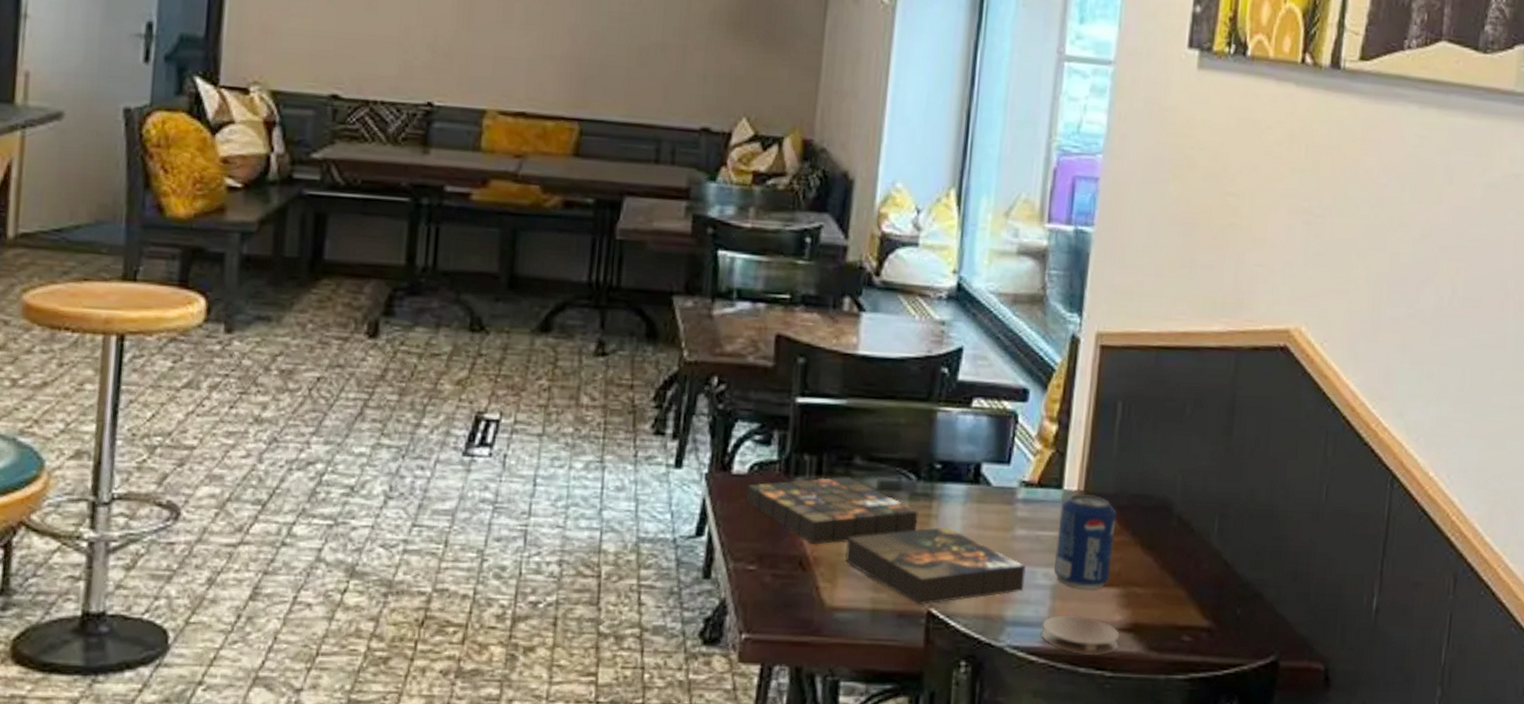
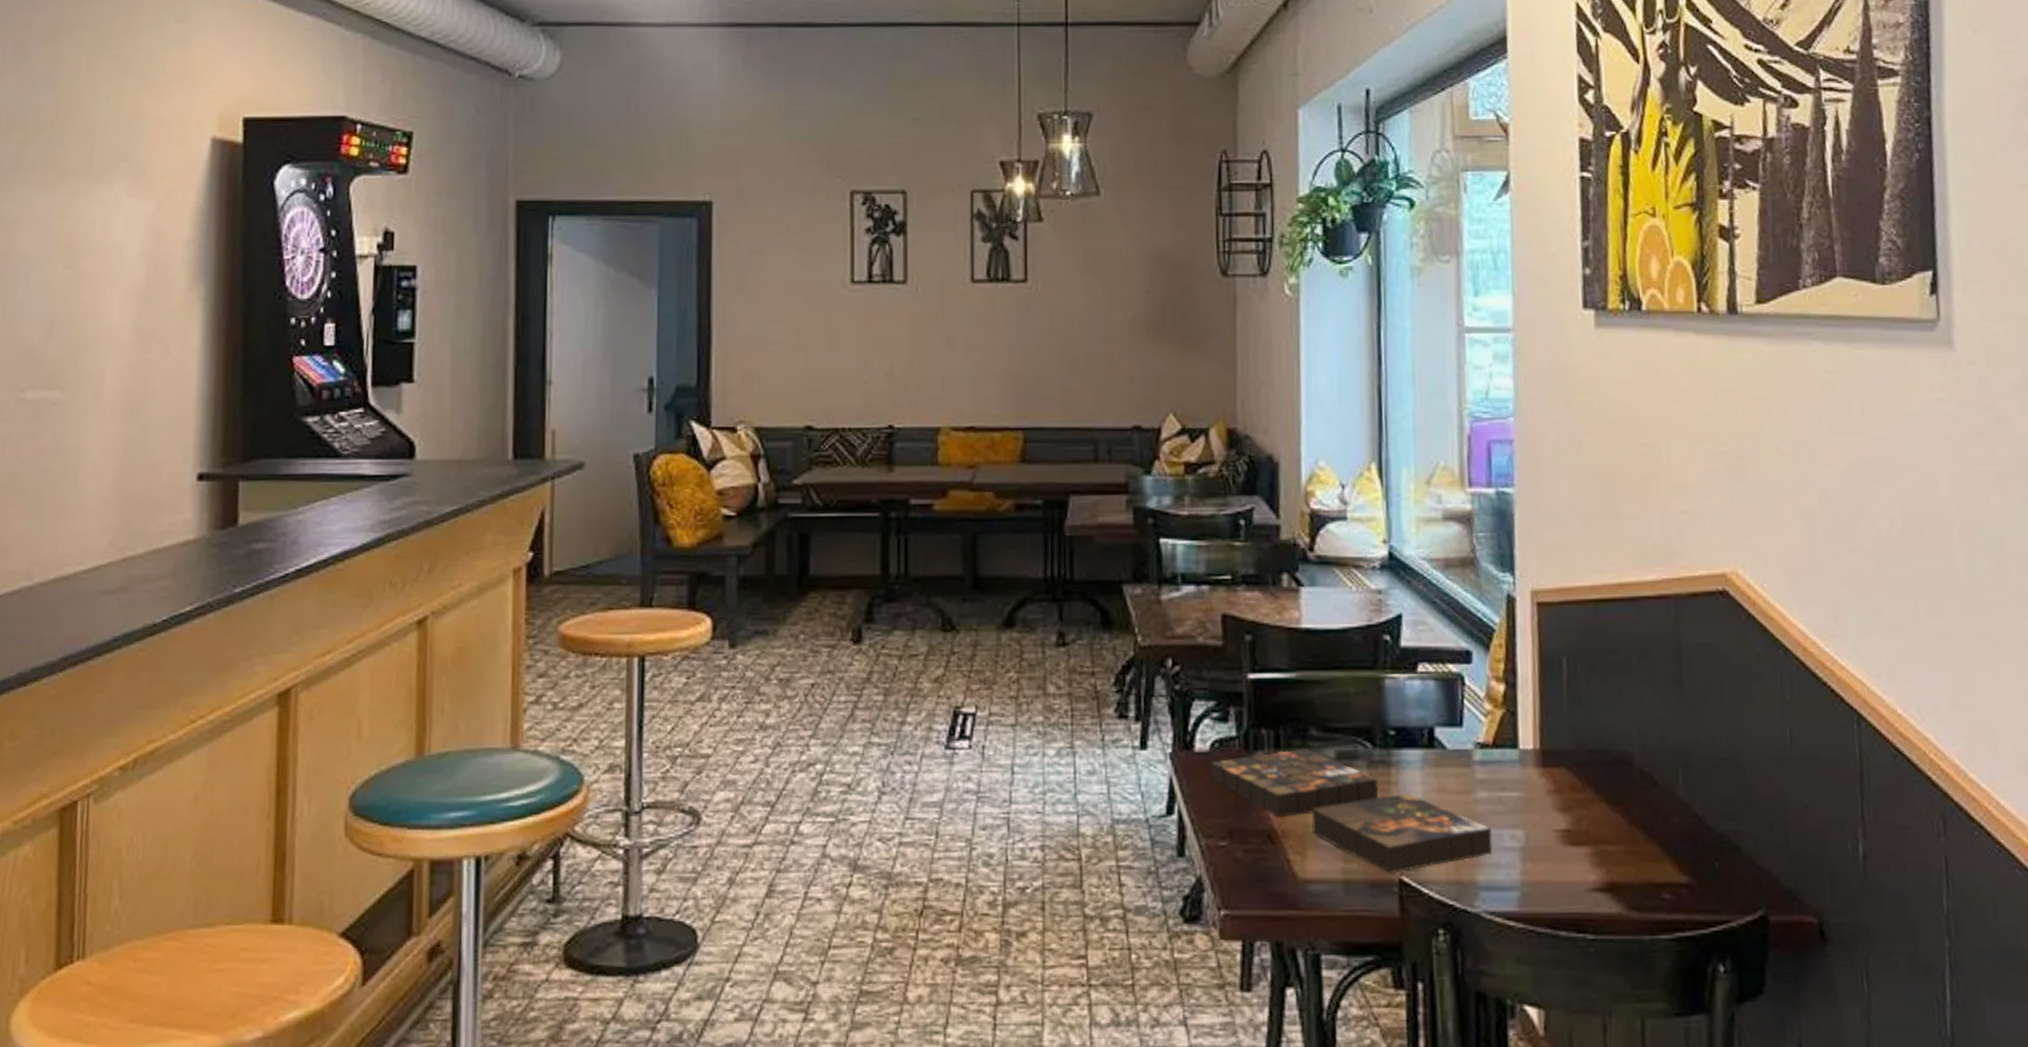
coaster: present [1042,615,1120,656] -> none [1516,877,1597,918]
beverage can: present [1054,493,1117,589] -> none [1518,752,1579,849]

